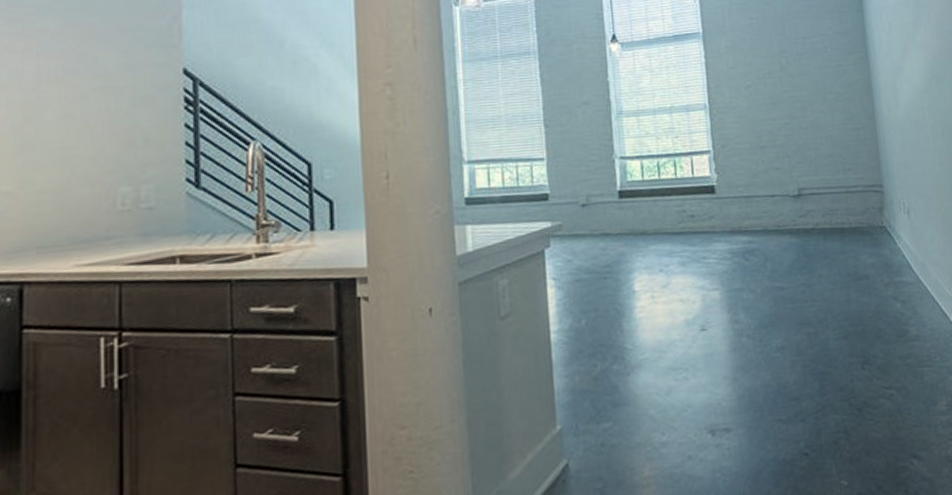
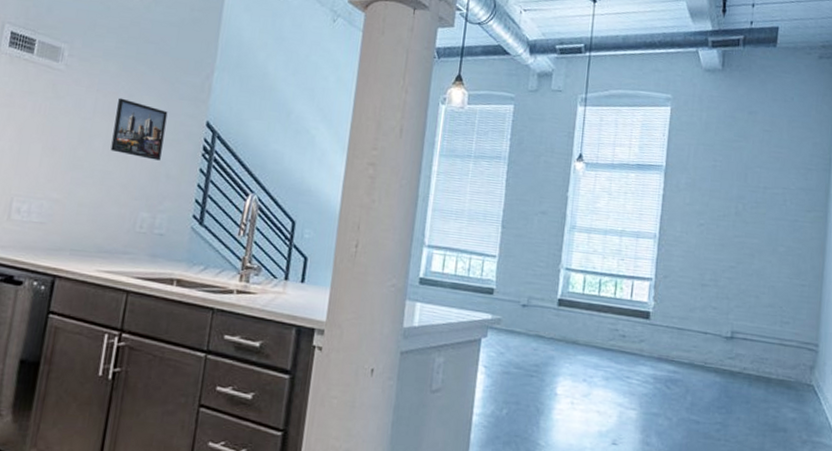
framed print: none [67,58,133,124] -> present [110,97,168,161]

